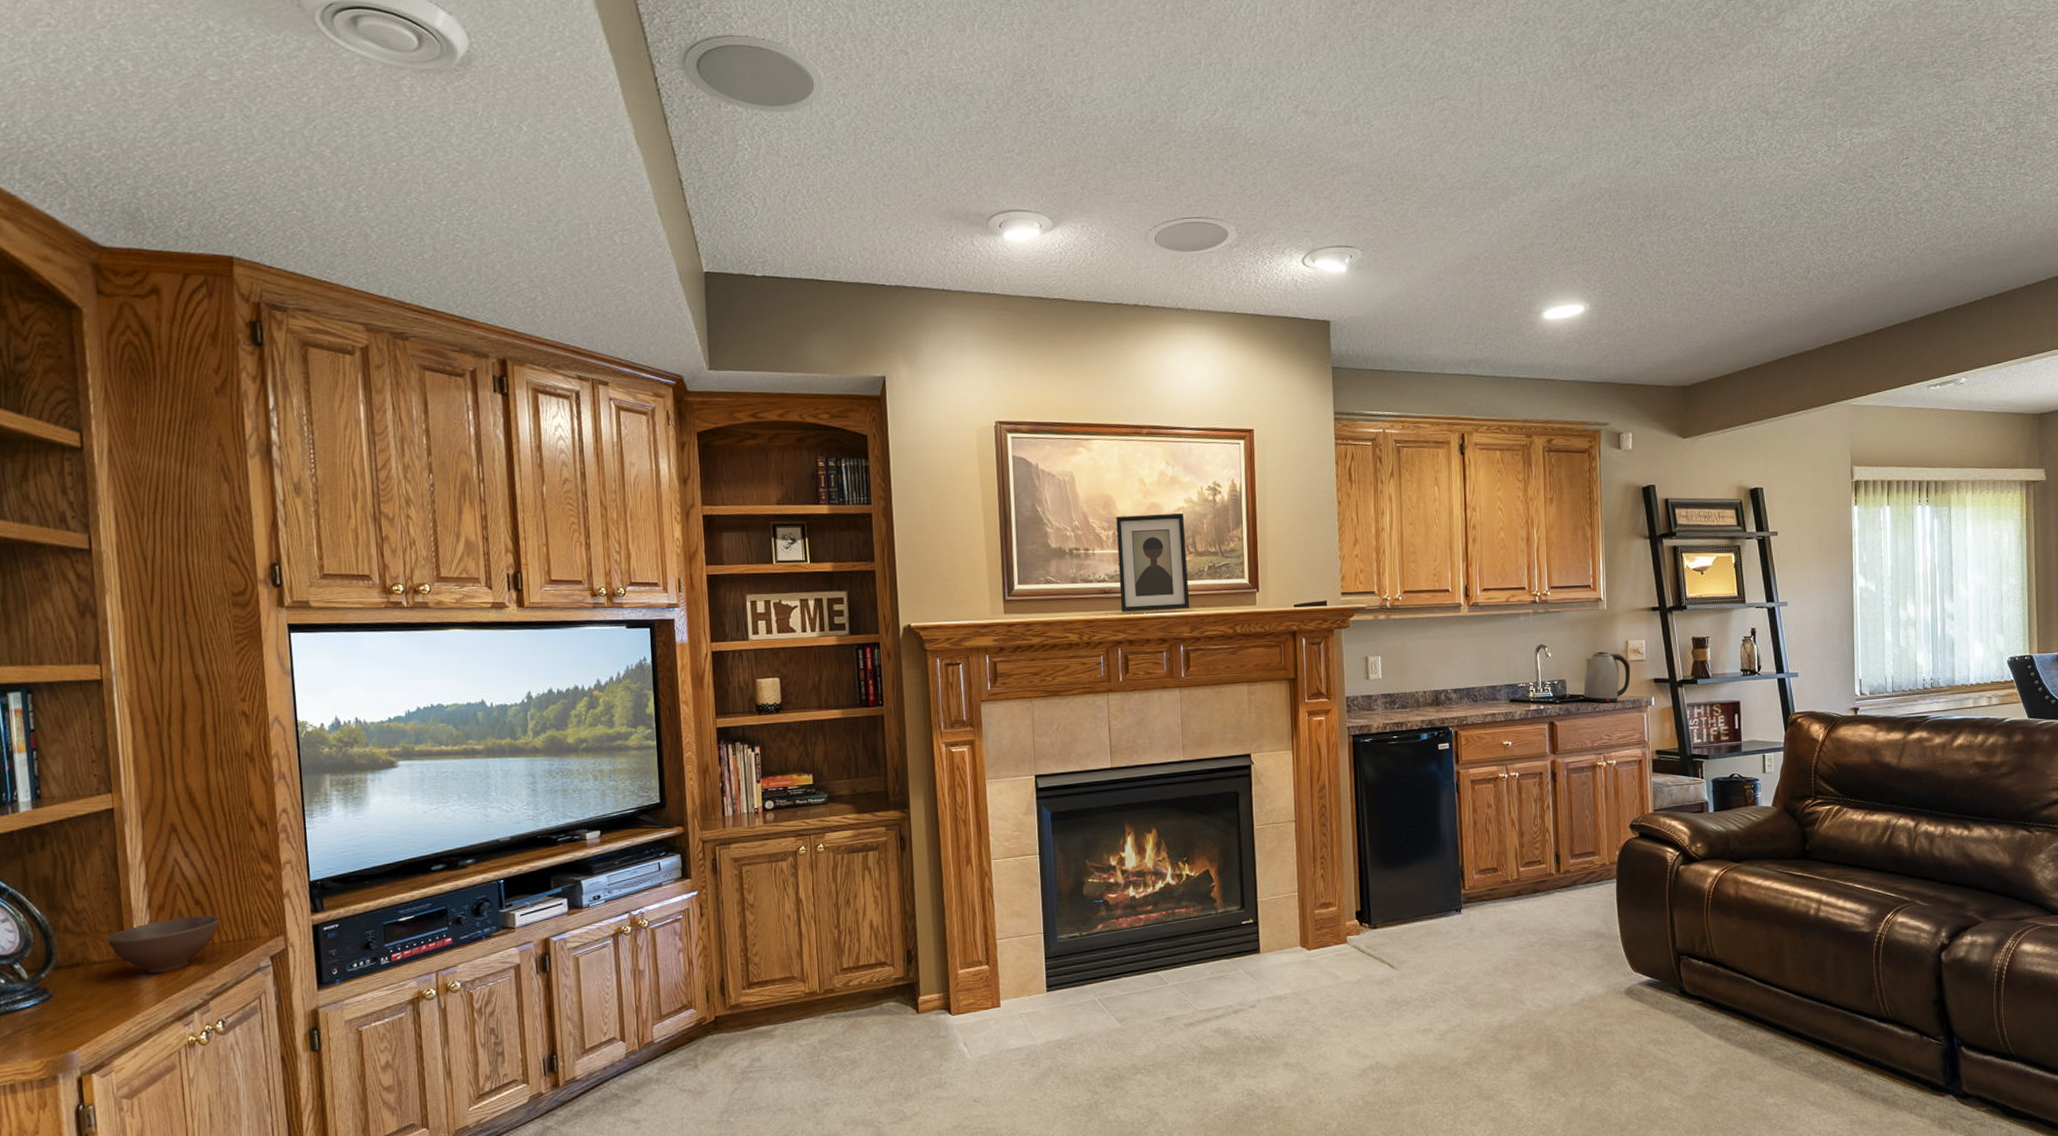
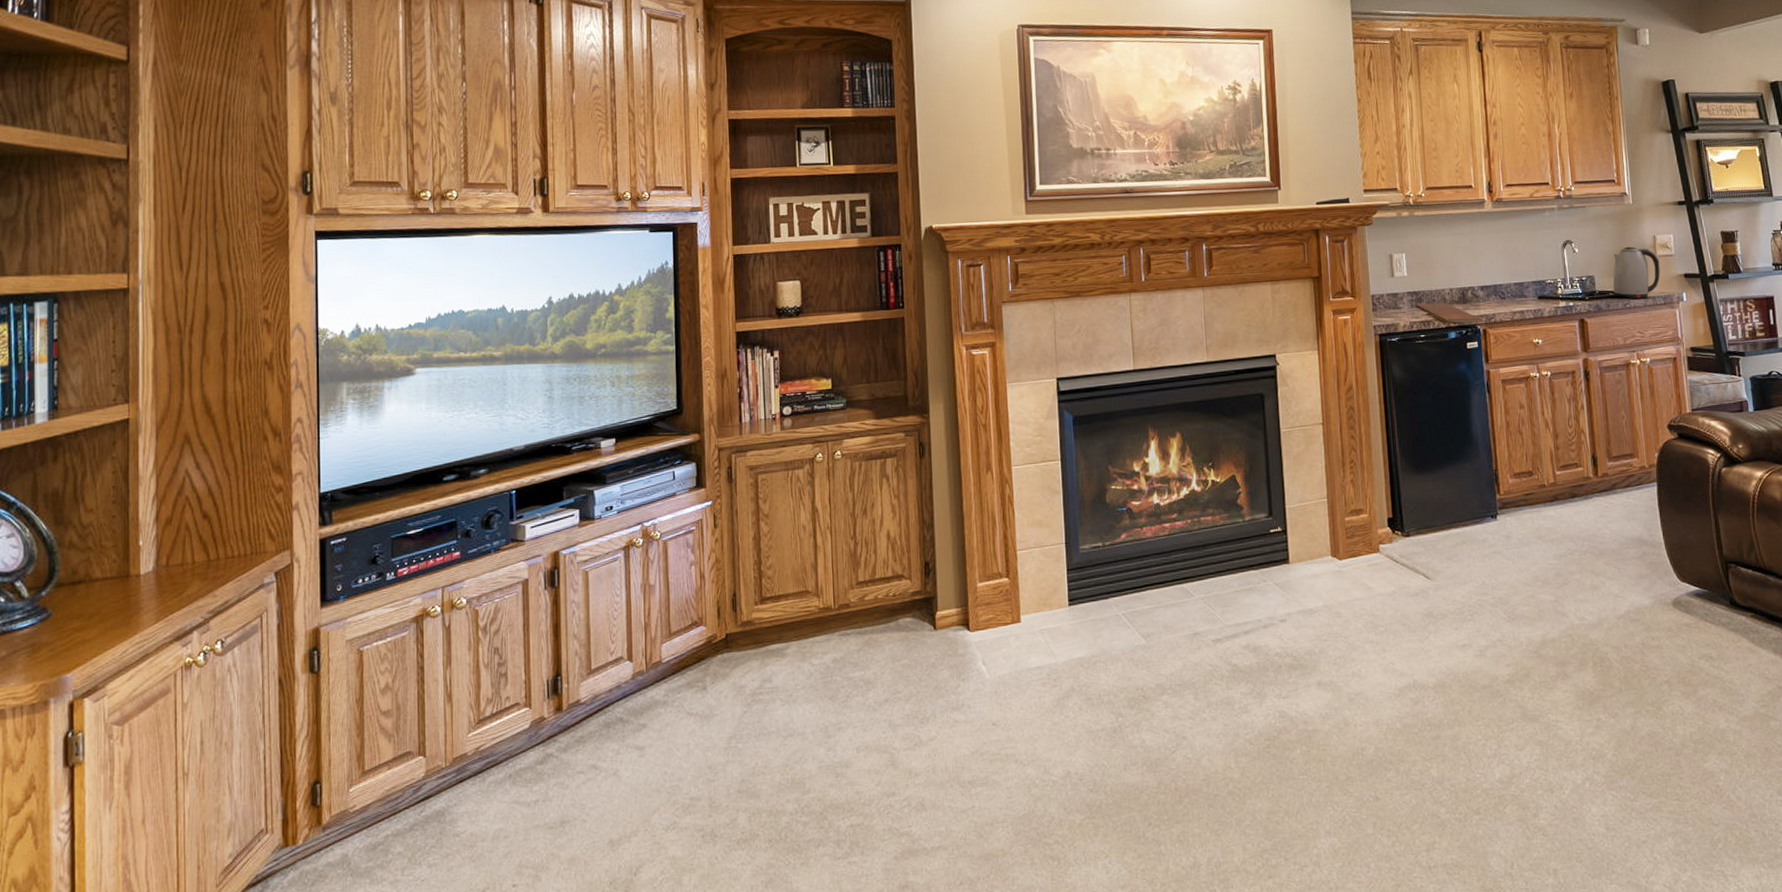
bowl: present [107,915,221,974] -> none [111,529,228,591]
picture frame: present [1116,513,1190,613] -> none [1137,113,1212,212]
chopping board: none [1388,704,1454,726] -> present [1414,302,1482,324]

